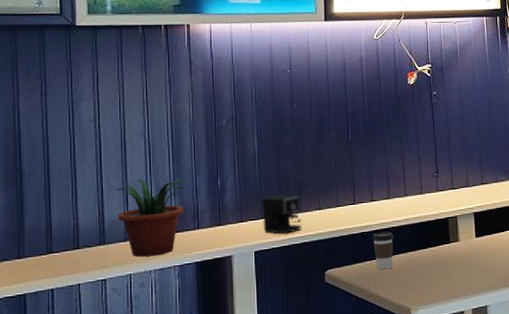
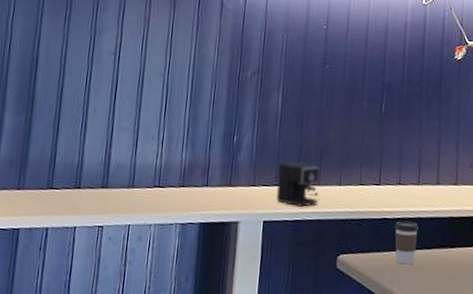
potted plant: present [117,176,187,257] -> none [124,123,202,209]

